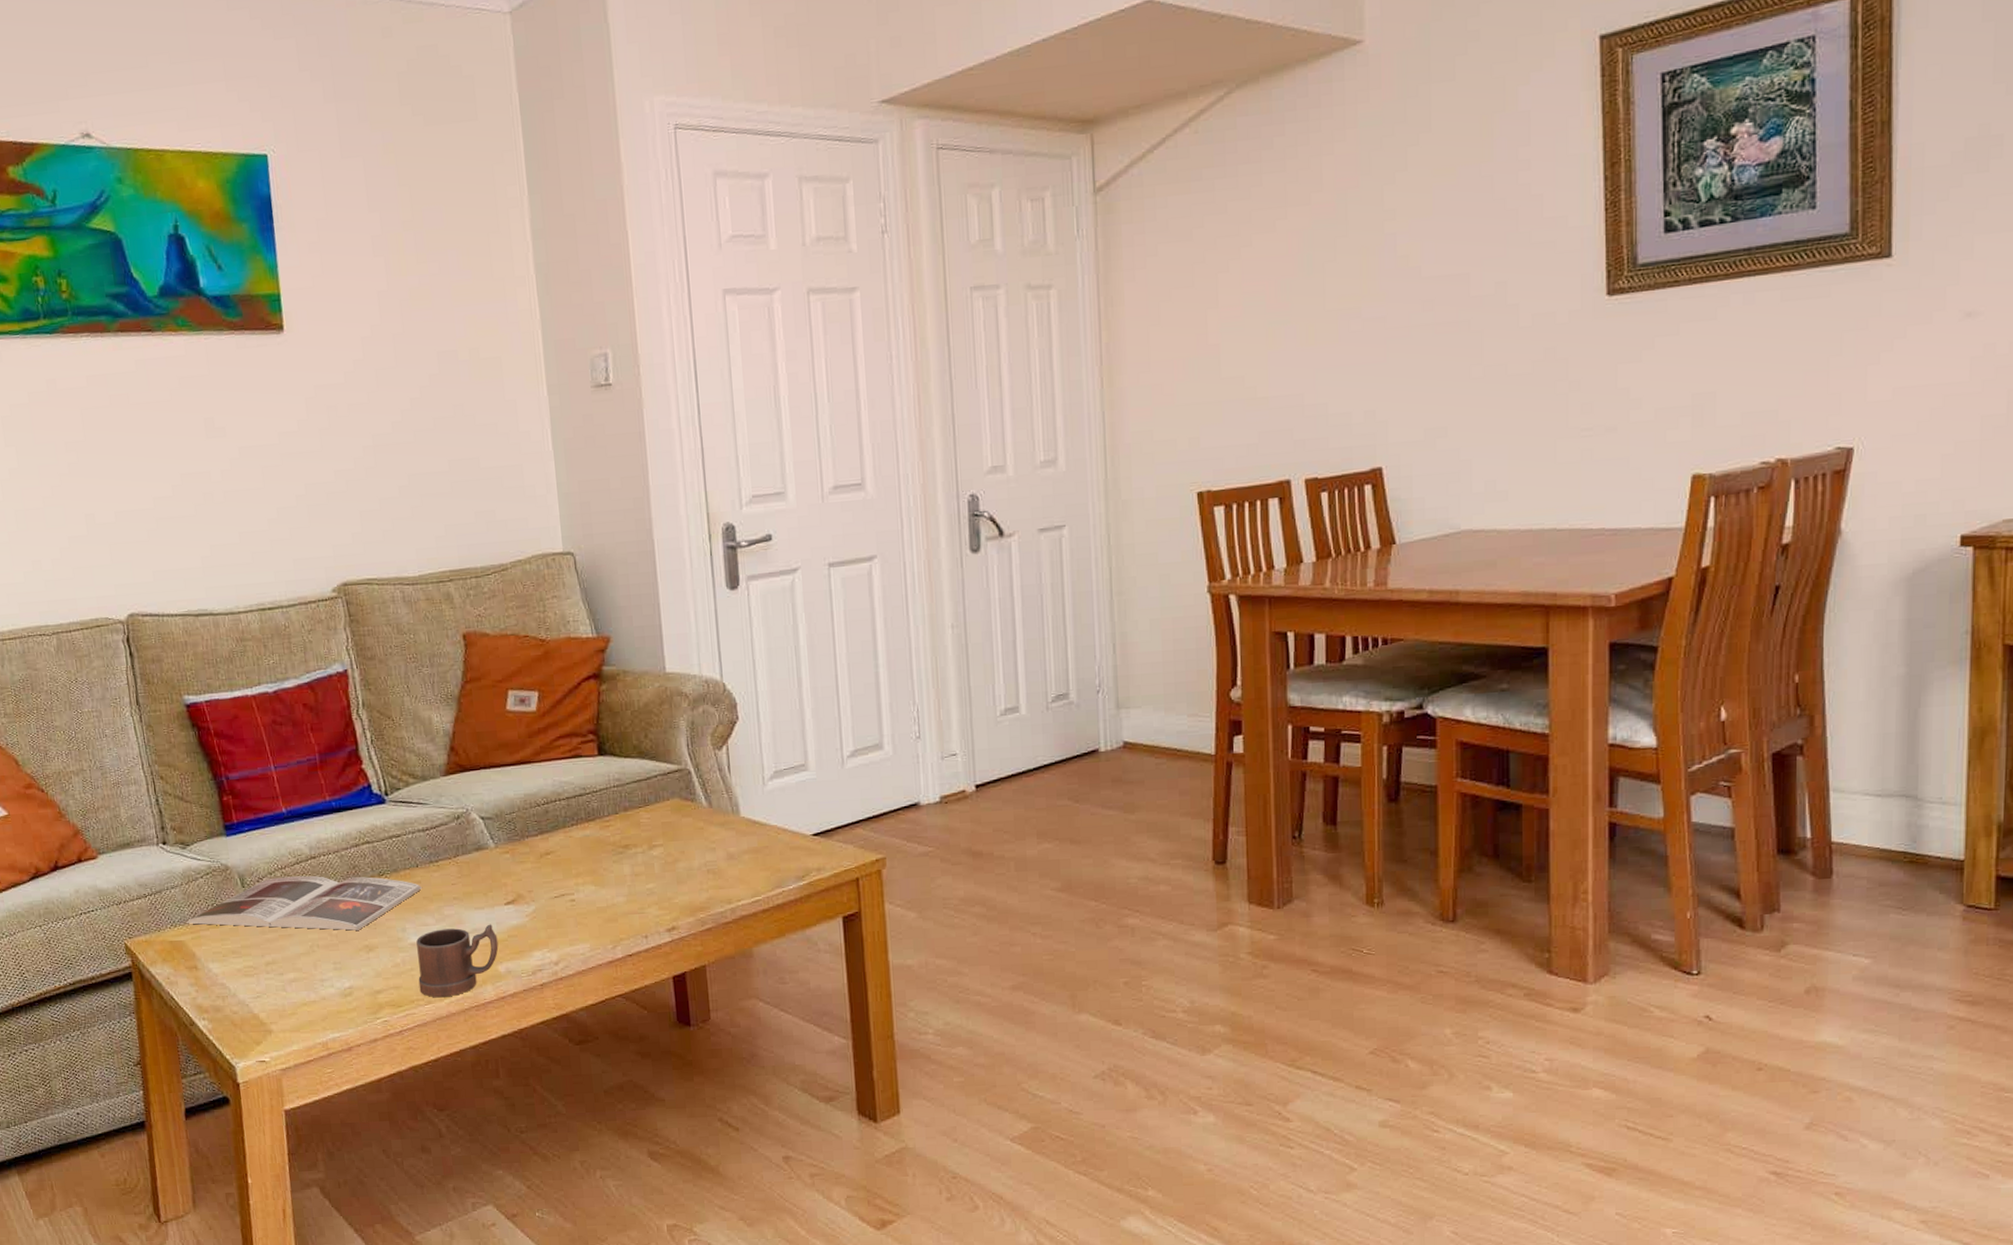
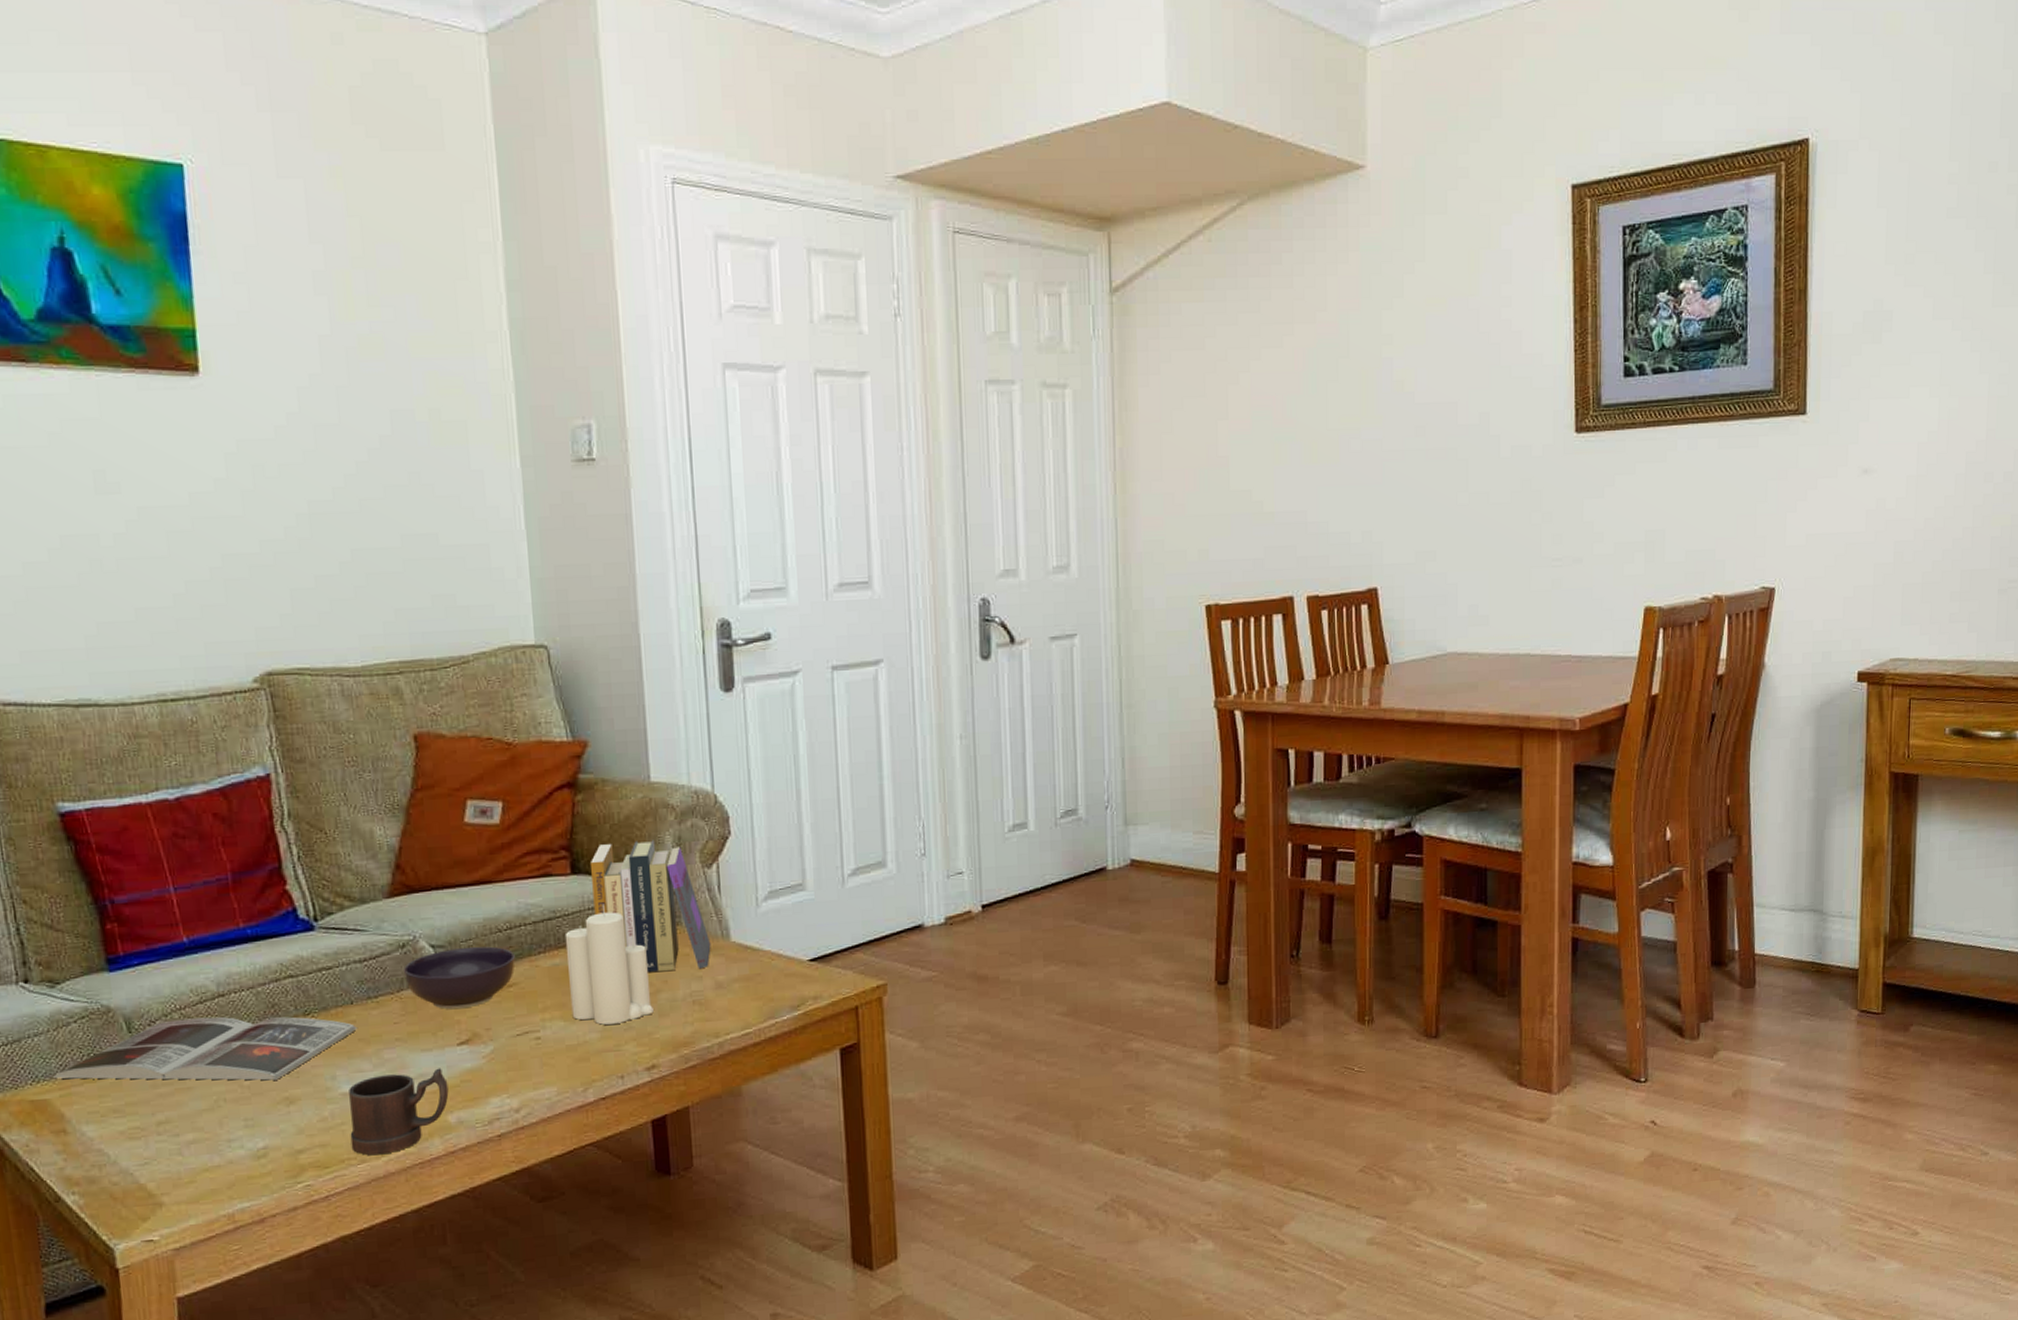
bowl: none [458,818,552,874] -> present [402,946,515,1010]
candle: none [593,782,673,890] -> present [564,904,654,1025]
books: none [614,724,723,844] -> present [589,840,711,973]

